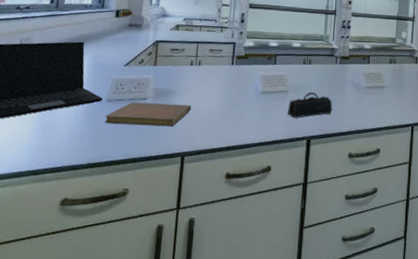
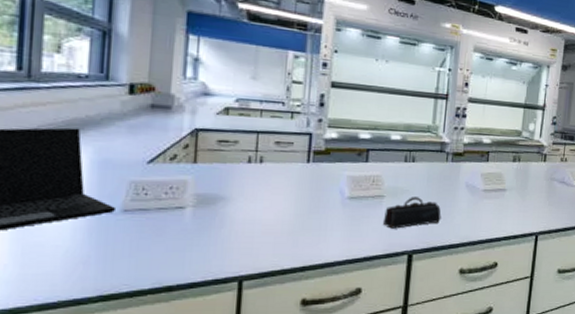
notebook: present [104,102,192,127] -> none [120,212,251,244]

